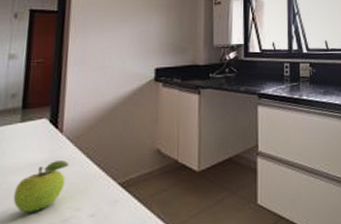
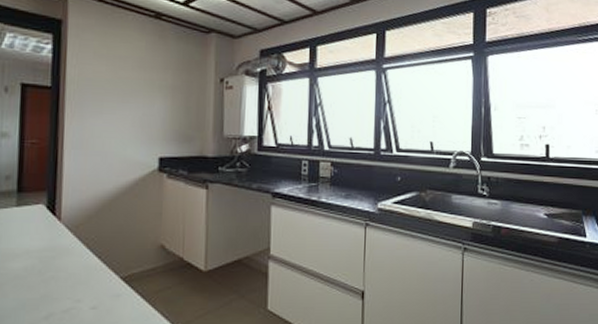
fruit: present [13,160,69,214] -> none [12,249,68,301]

